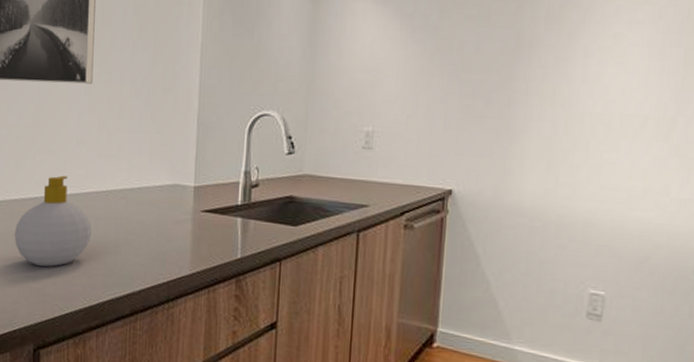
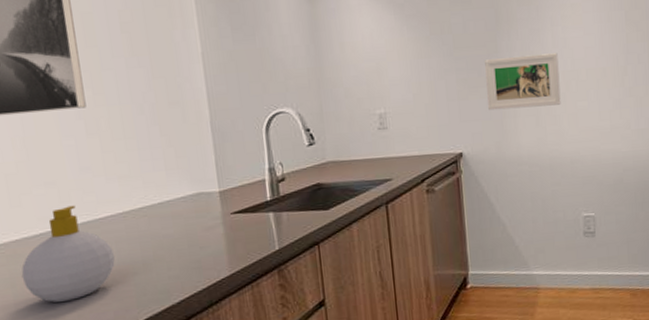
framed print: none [491,87,587,153] -> present [485,53,561,111]

